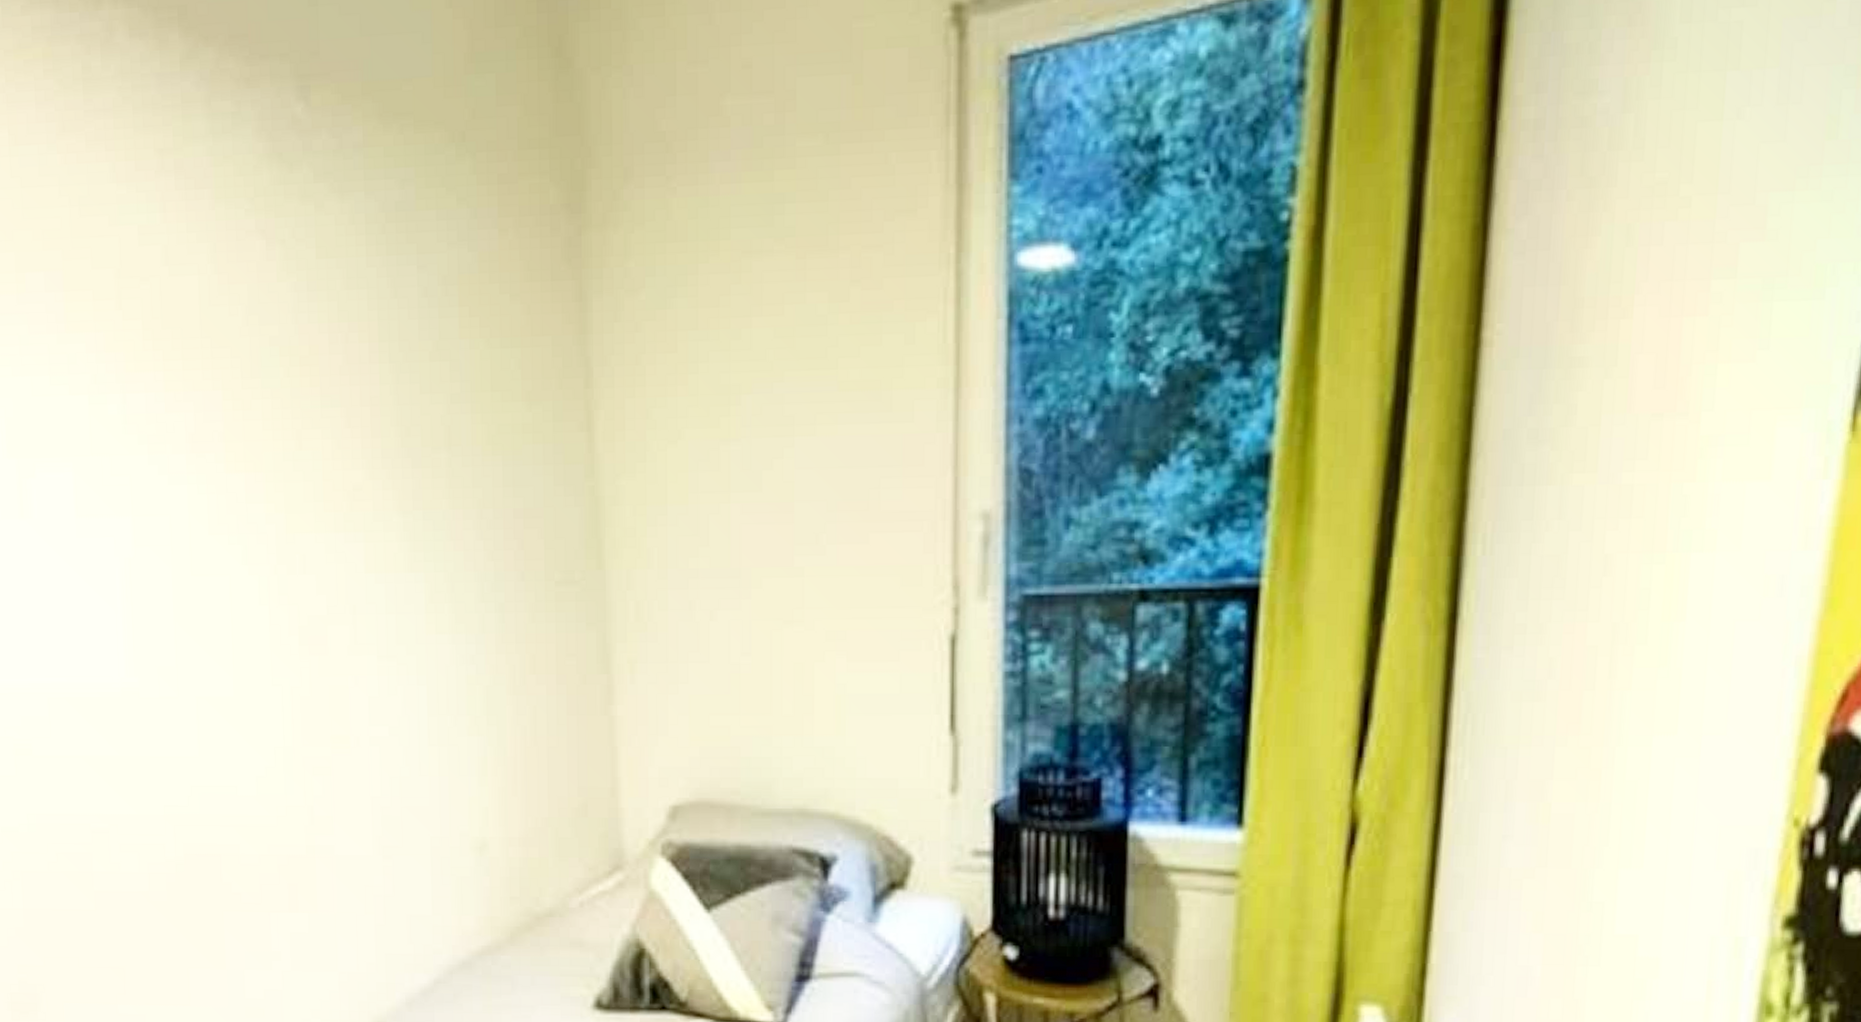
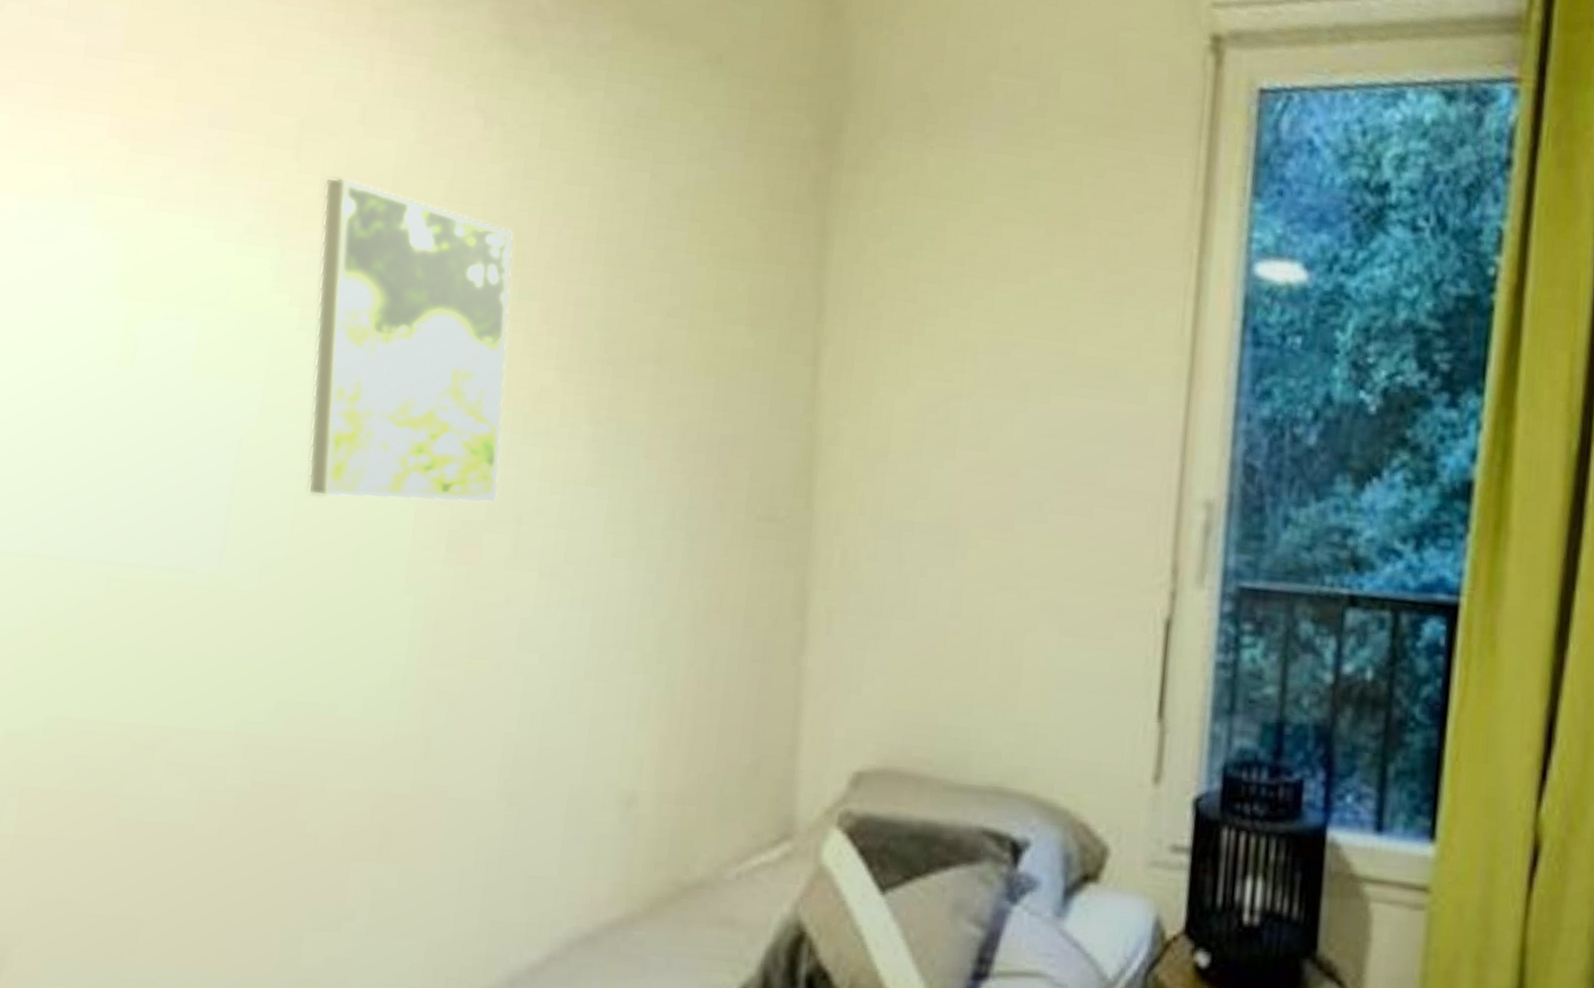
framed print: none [147,318,334,609] -> present [307,177,515,504]

